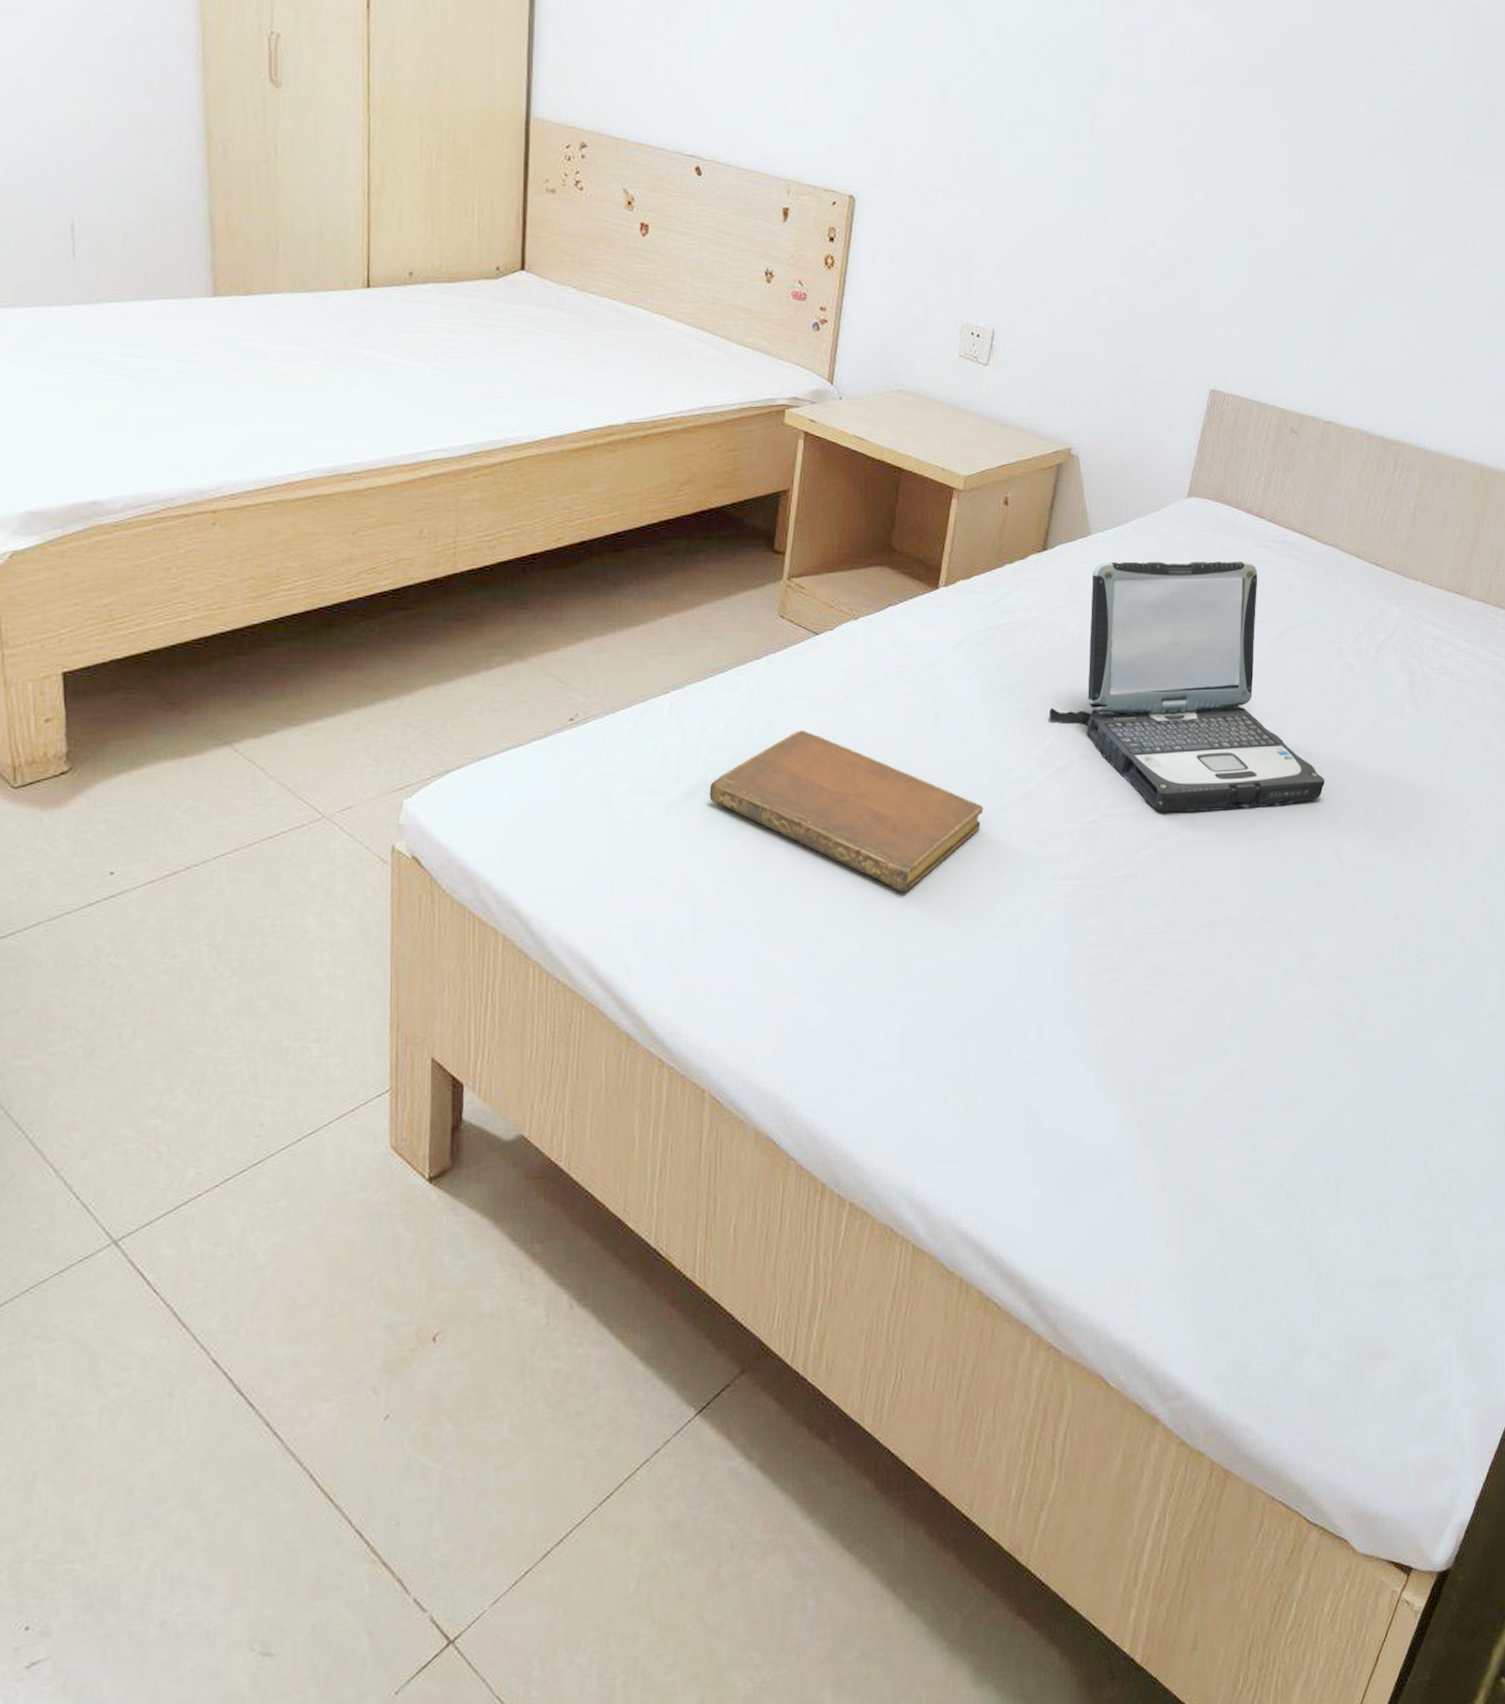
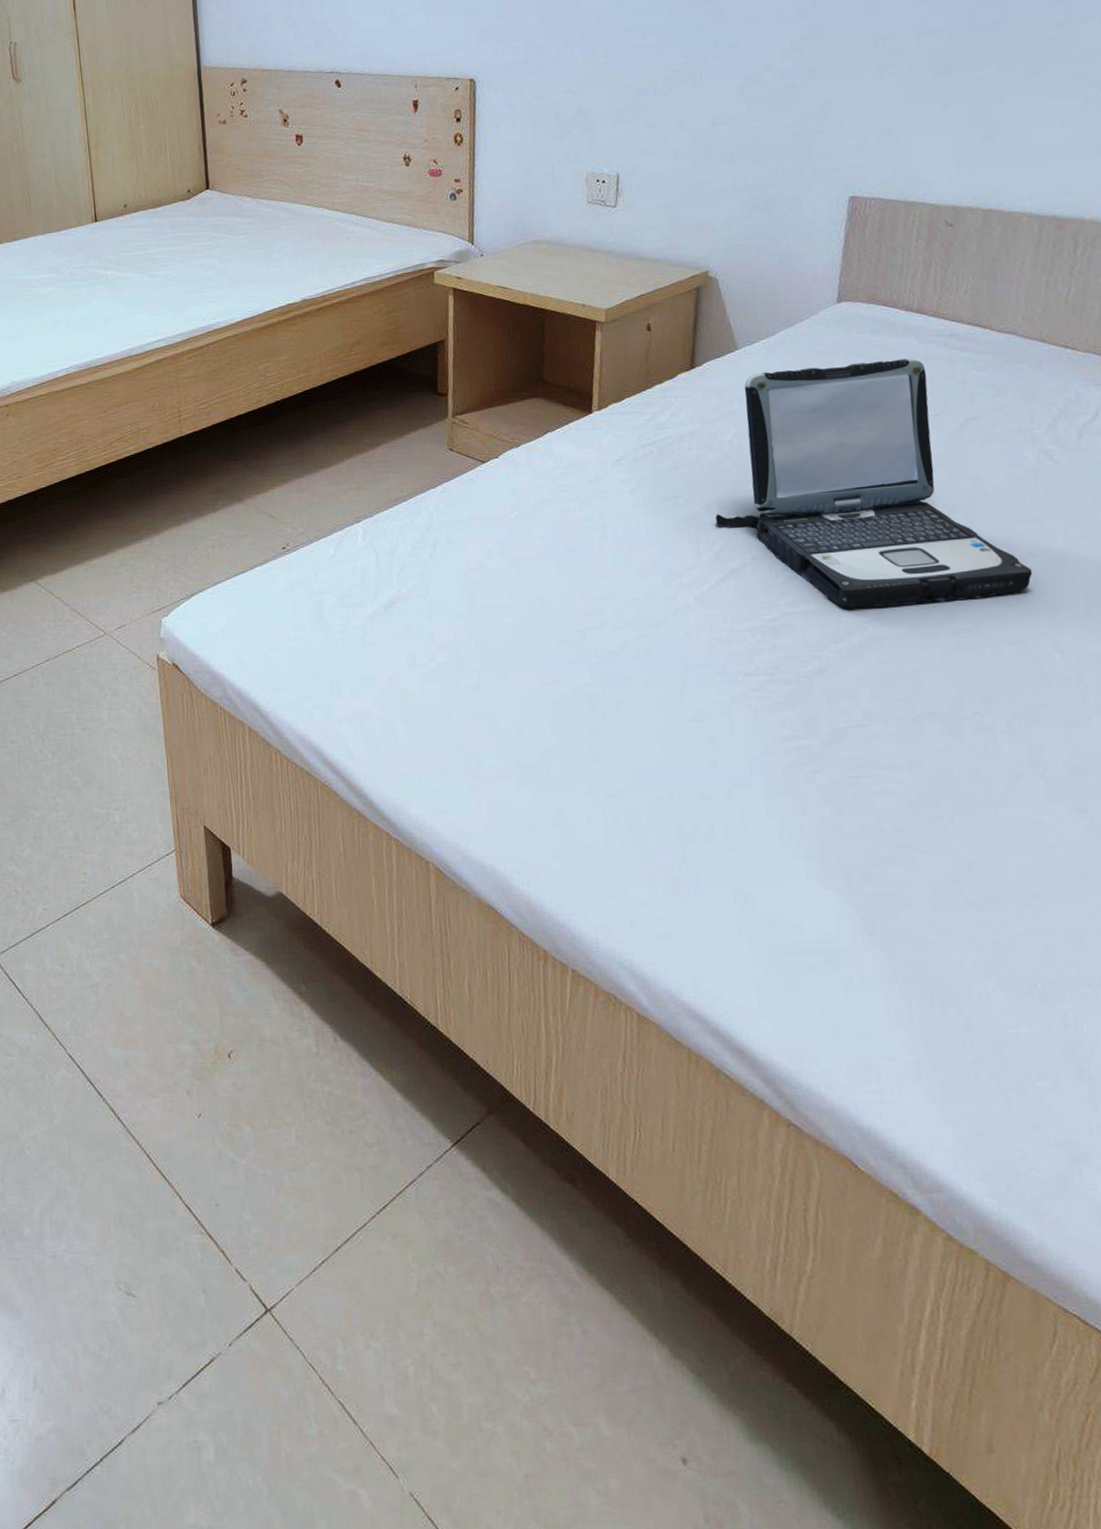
notebook: present [709,730,983,892] -> none [404,547,660,688]

